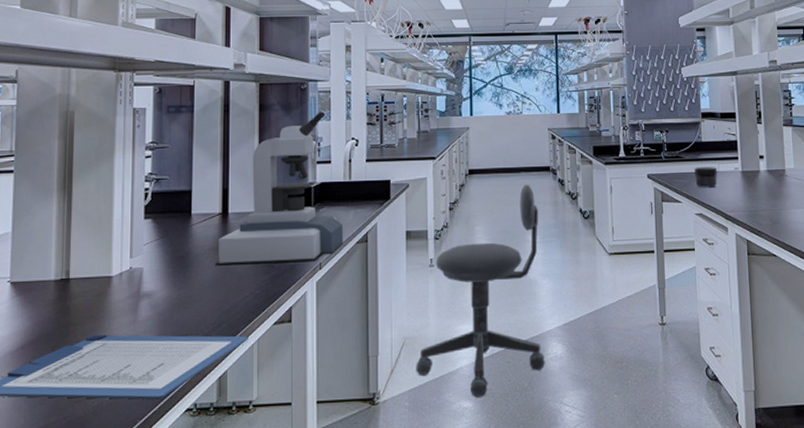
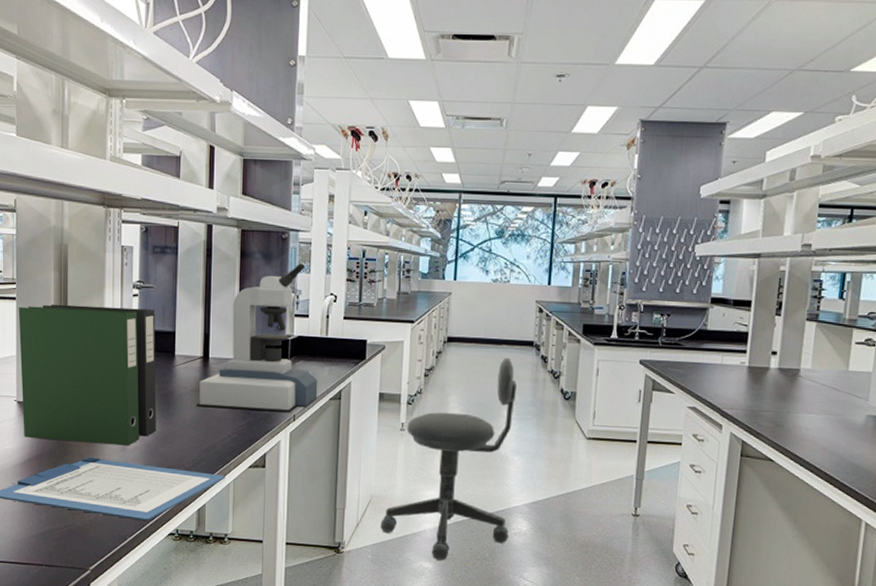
binder: none [15,170,171,321] -> present [18,304,157,446]
jar: present [693,167,718,188] -> none [692,357,721,381]

